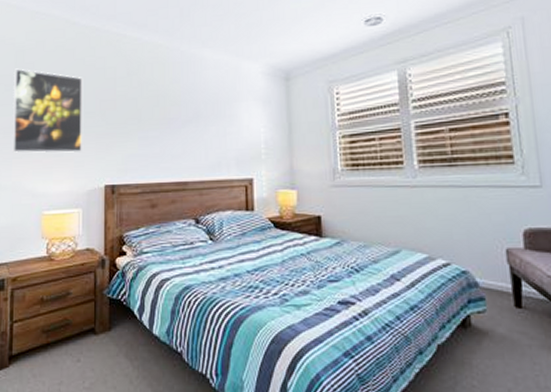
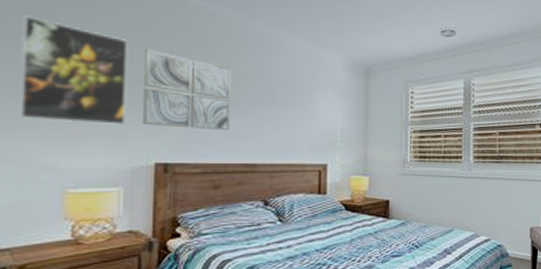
wall art: none [94,82,163,151] -> present [141,48,231,131]

